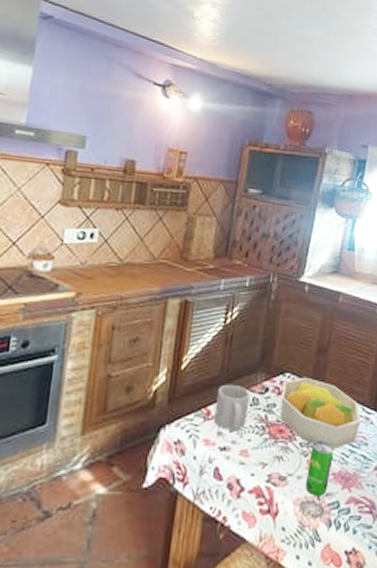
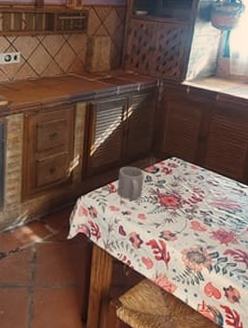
fruit bowl: present [280,377,361,449] -> none [169,160,236,214]
beverage can: present [305,441,333,496] -> none [191,208,213,248]

